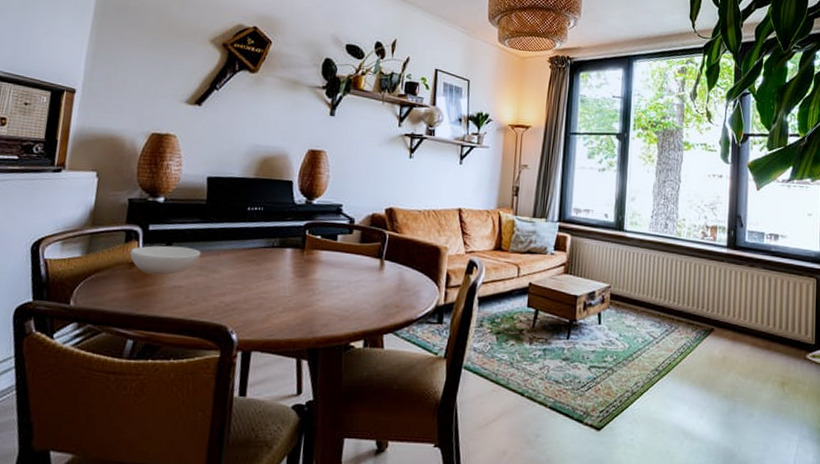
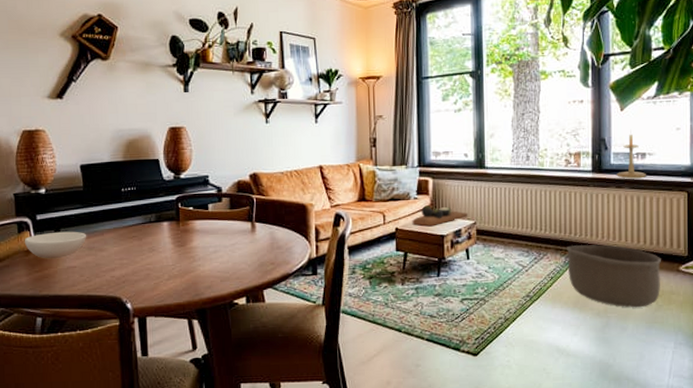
decorative tray: none [546,262,603,285] -> present [412,205,467,227]
basket: none [697,321,789,394] -> present [566,245,661,308]
candlestick: none [750,209,778,260] -> present [617,129,646,179]

